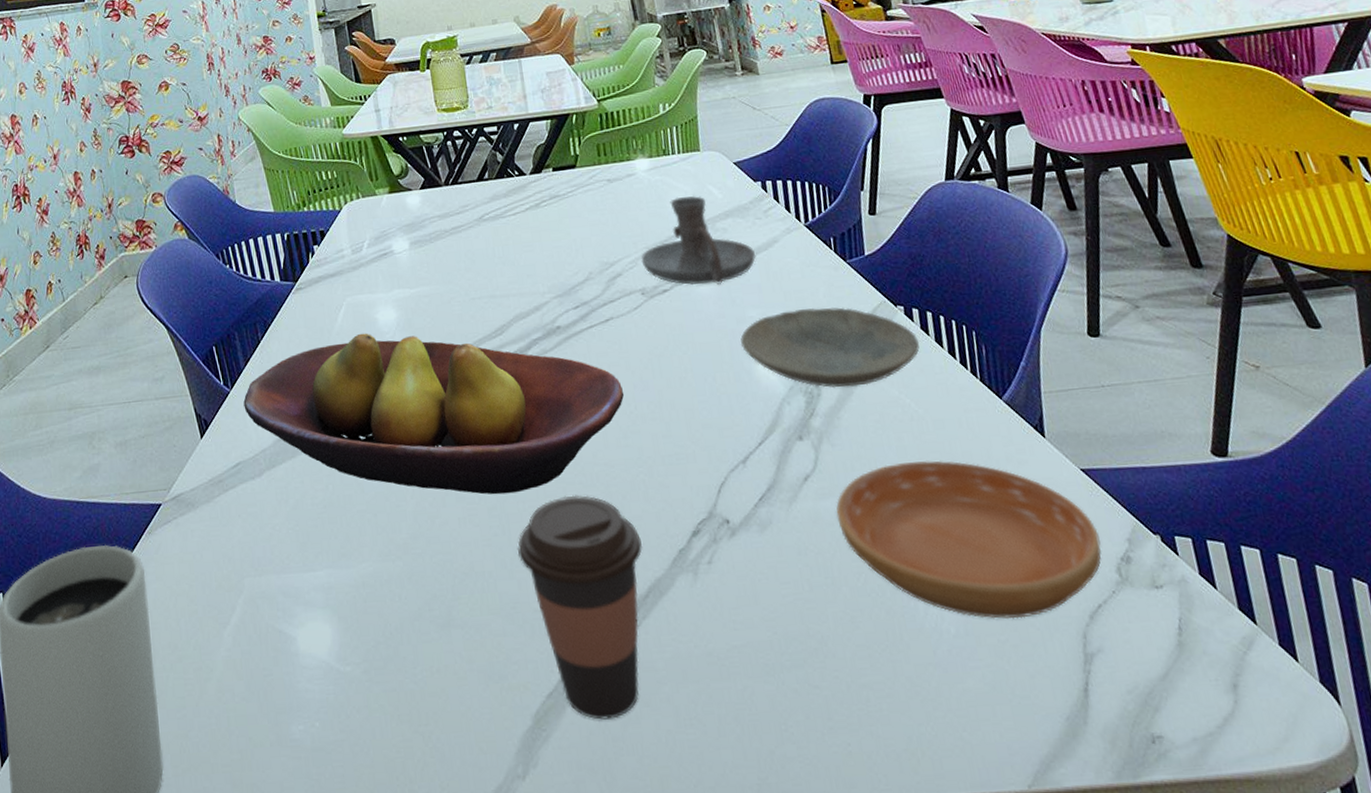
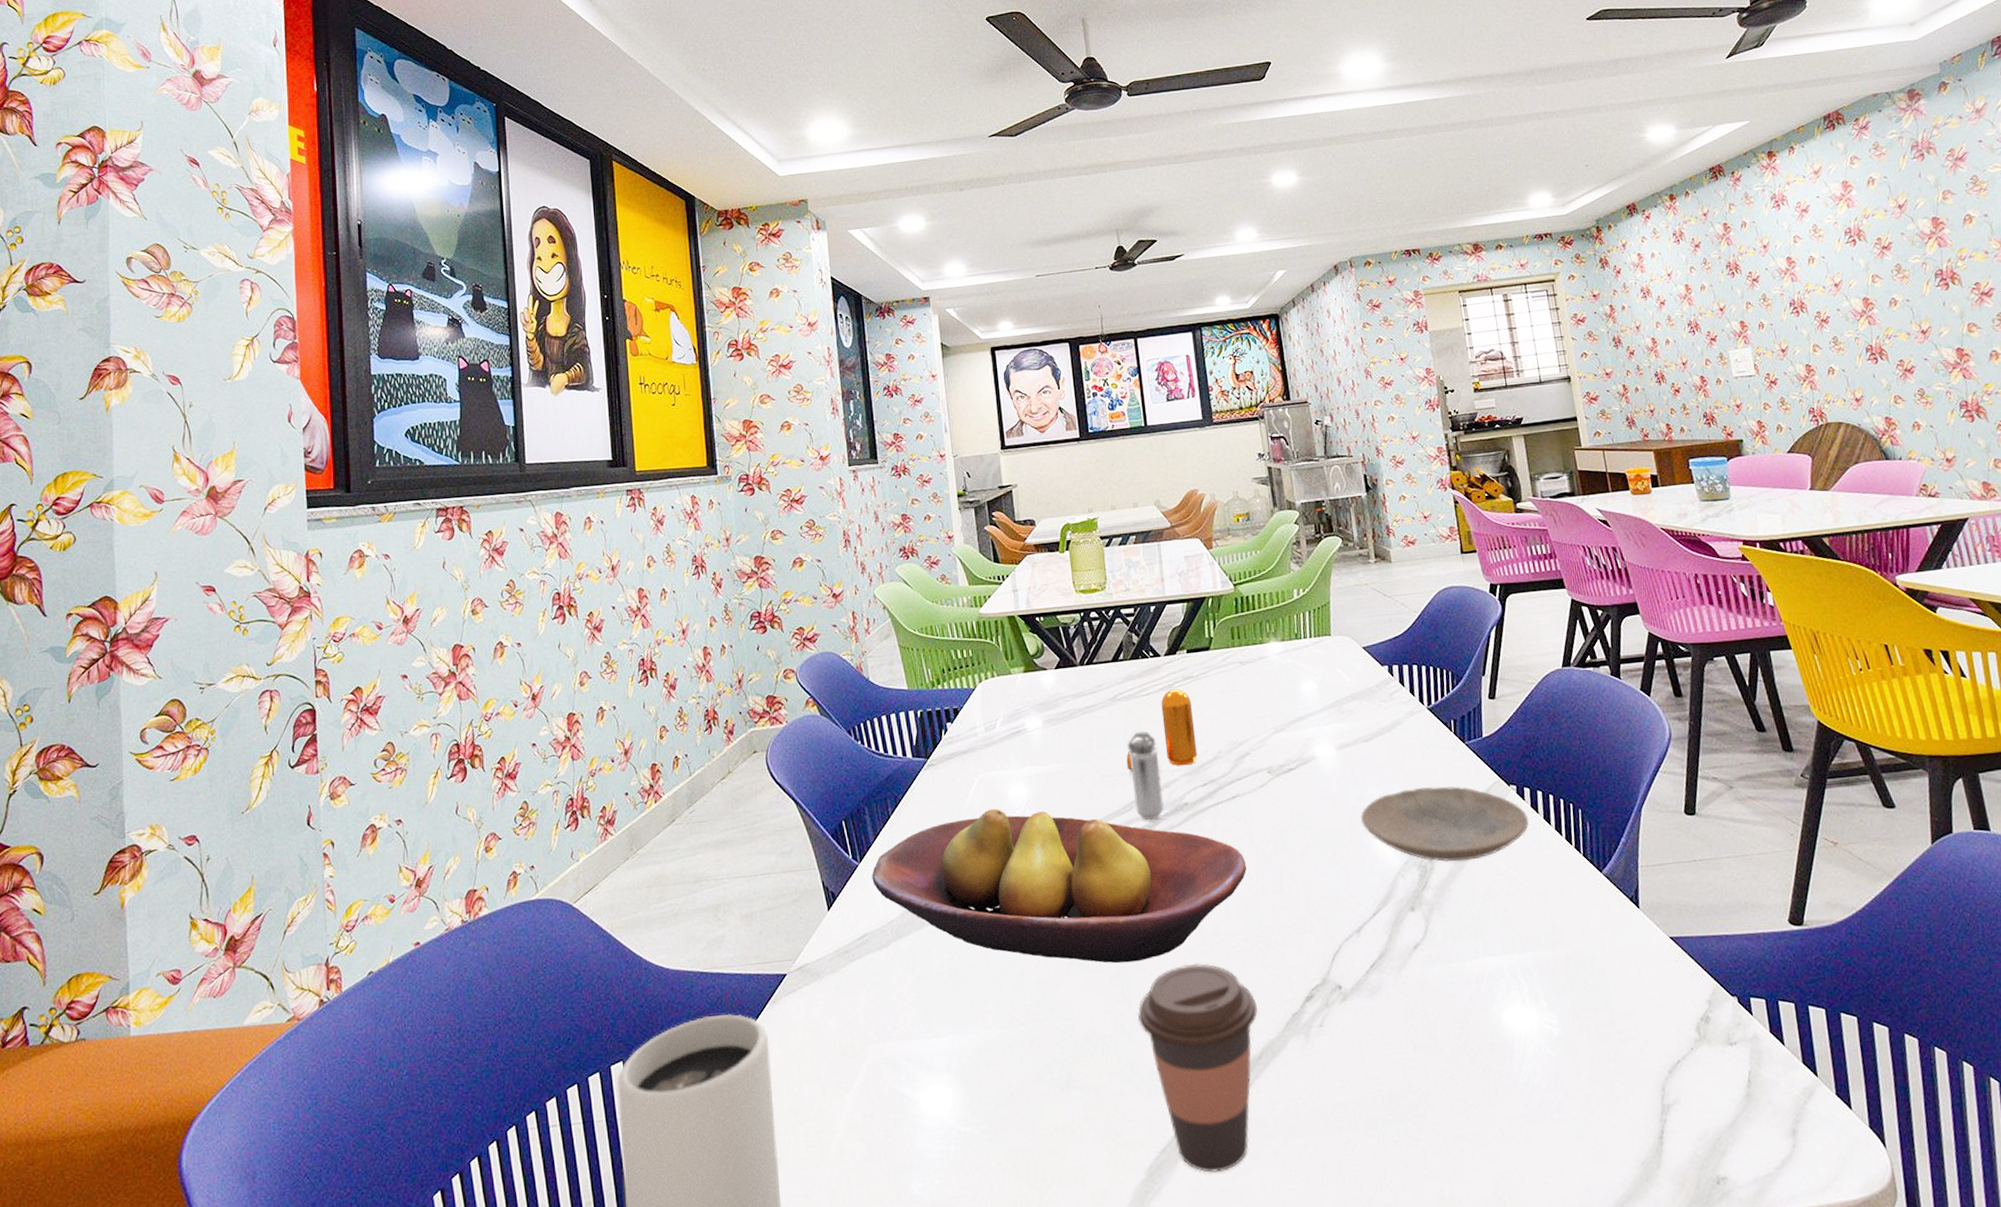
pepper shaker: none [495,208,568,293] -> present [1126,689,1198,771]
shaker: none [496,251,536,344] -> present [1127,730,1164,820]
candle holder: present [641,195,756,285] -> none [1269,678,1380,764]
saucer: present [836,460,1102,619] -> none [1442,929,1684,1075]

